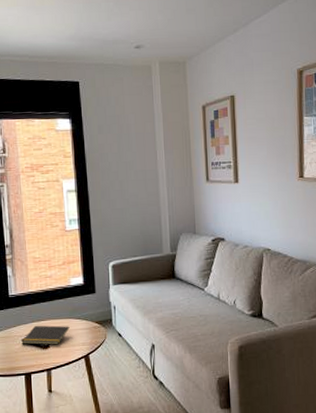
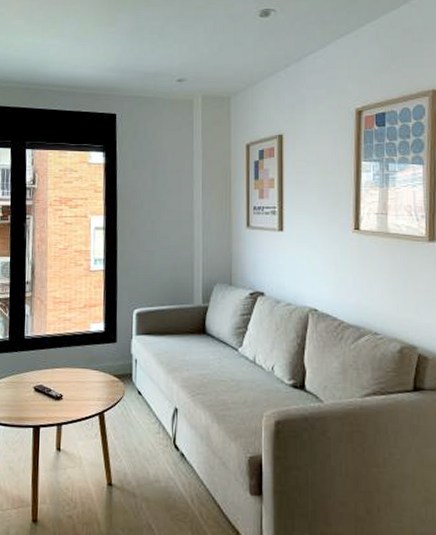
notepad: present [21,325,70,345] -> none [33,372,86,397]

